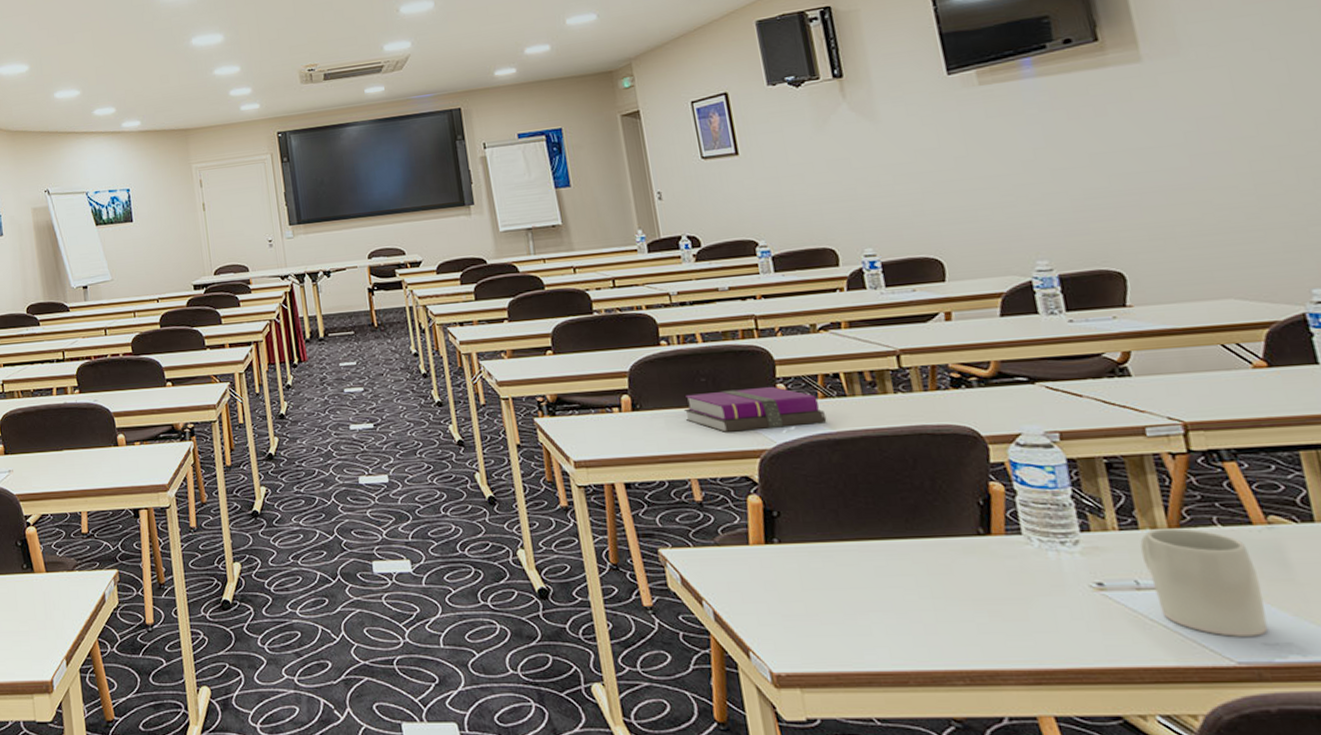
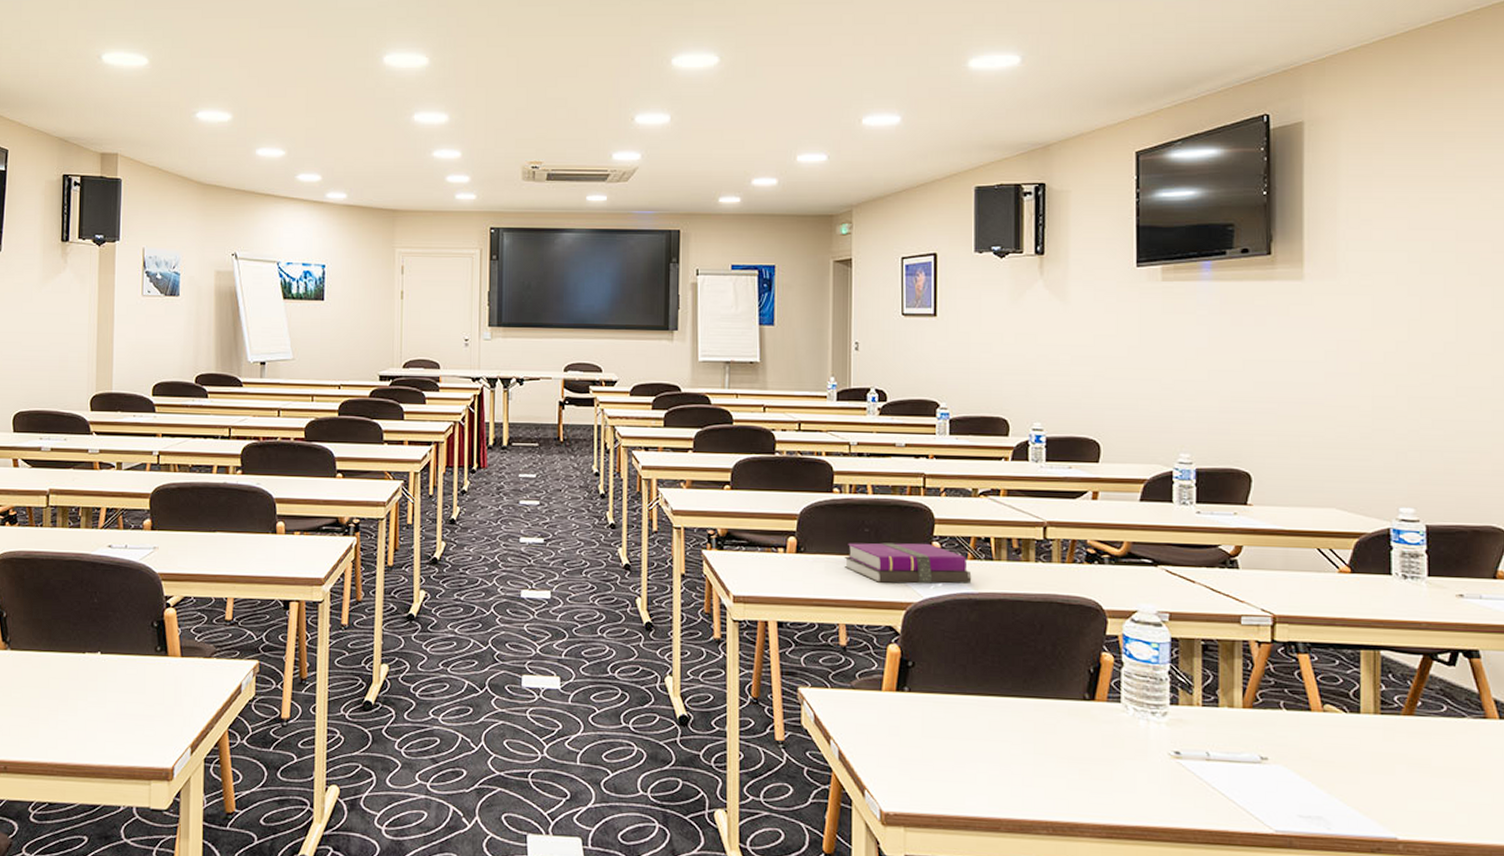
mug: present [1140,528,1268,637] -> none [1216,708,1307,809]

